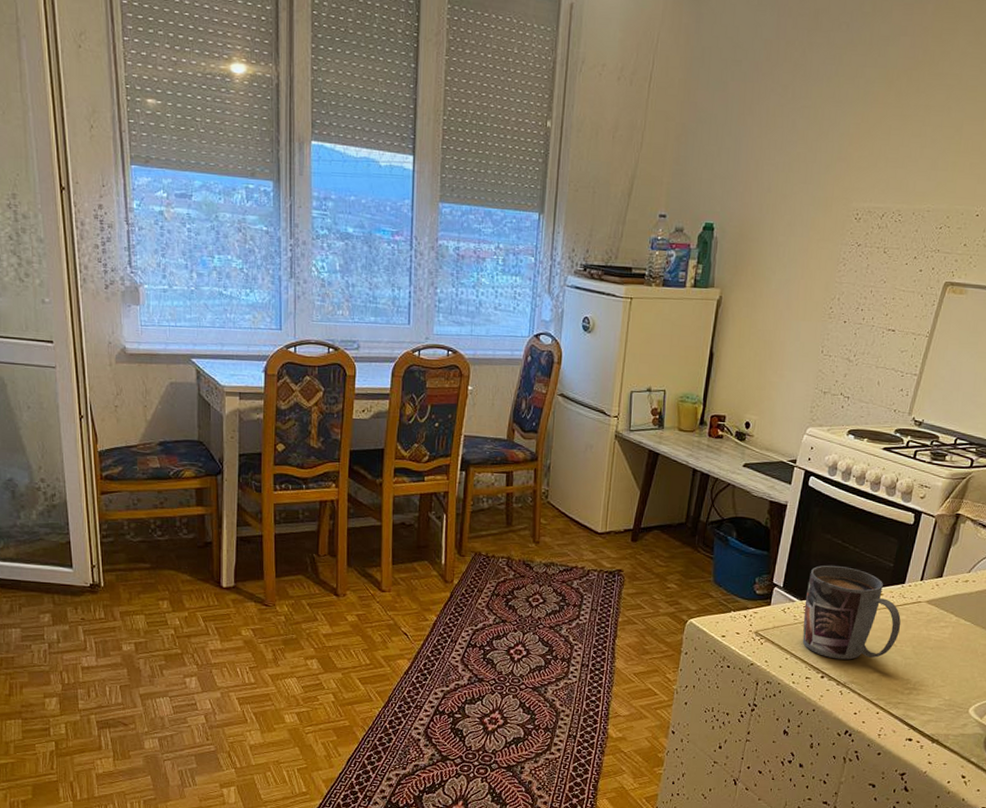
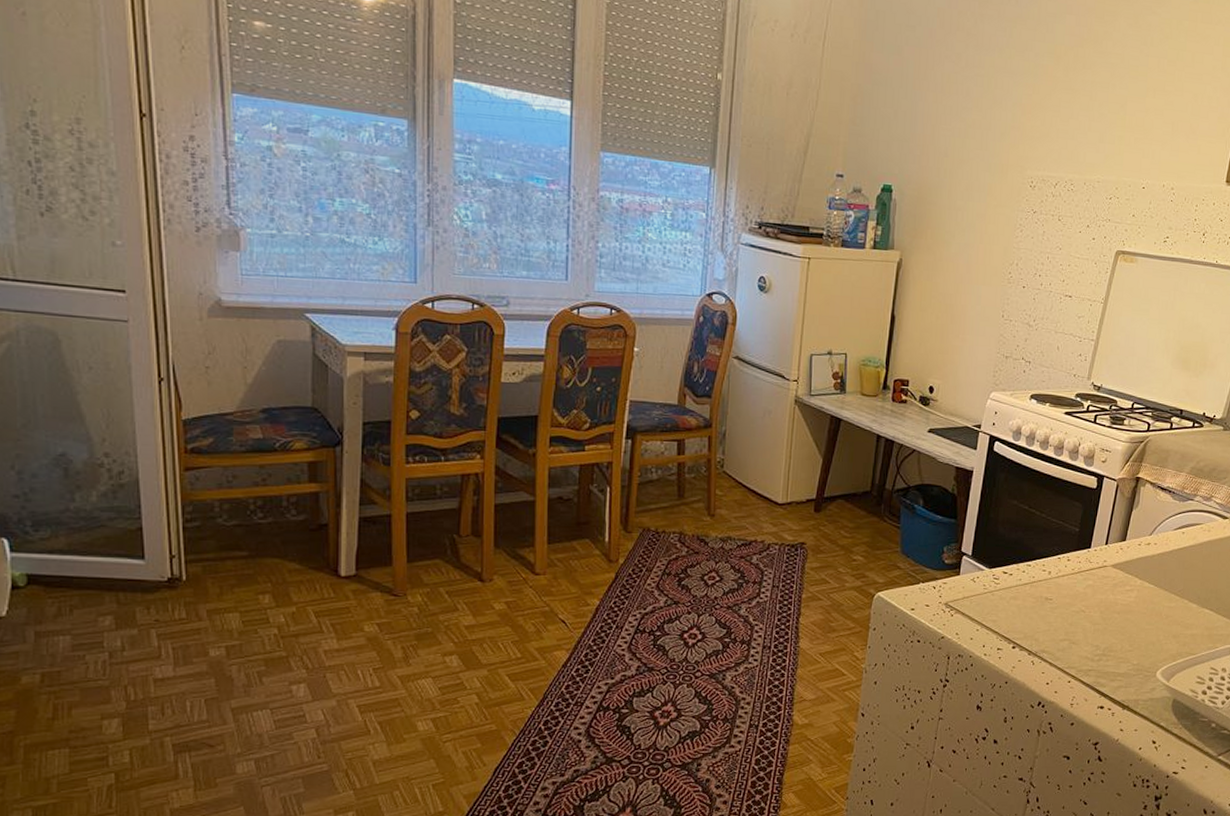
mug: present [802,565,901,660] -> none [992,531,1089,628]

